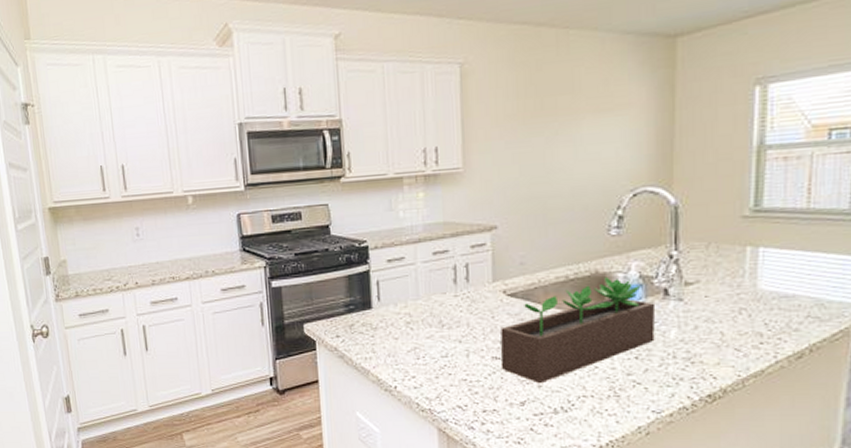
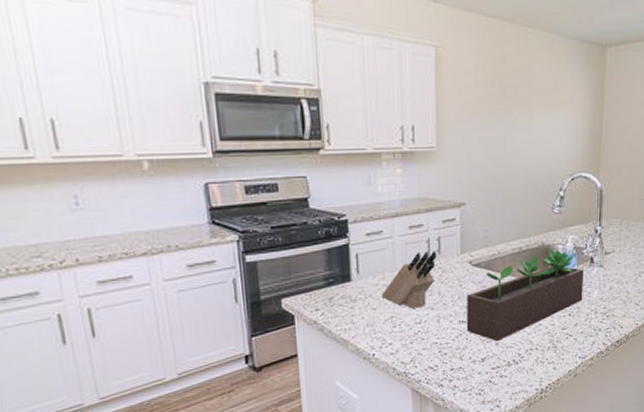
knife block: none [403,278,465,340] -> present [381,251,437,309]

